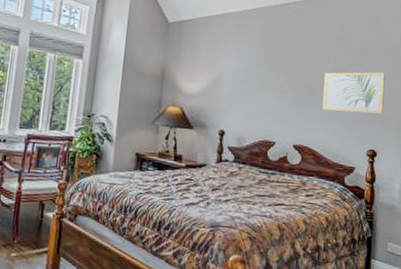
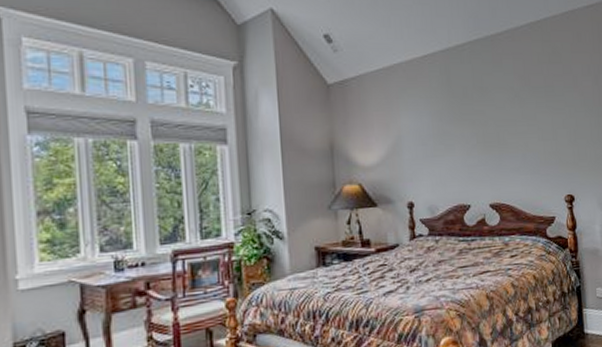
wall art: present [322,72,385,114] -> none [511,109,576,161]

